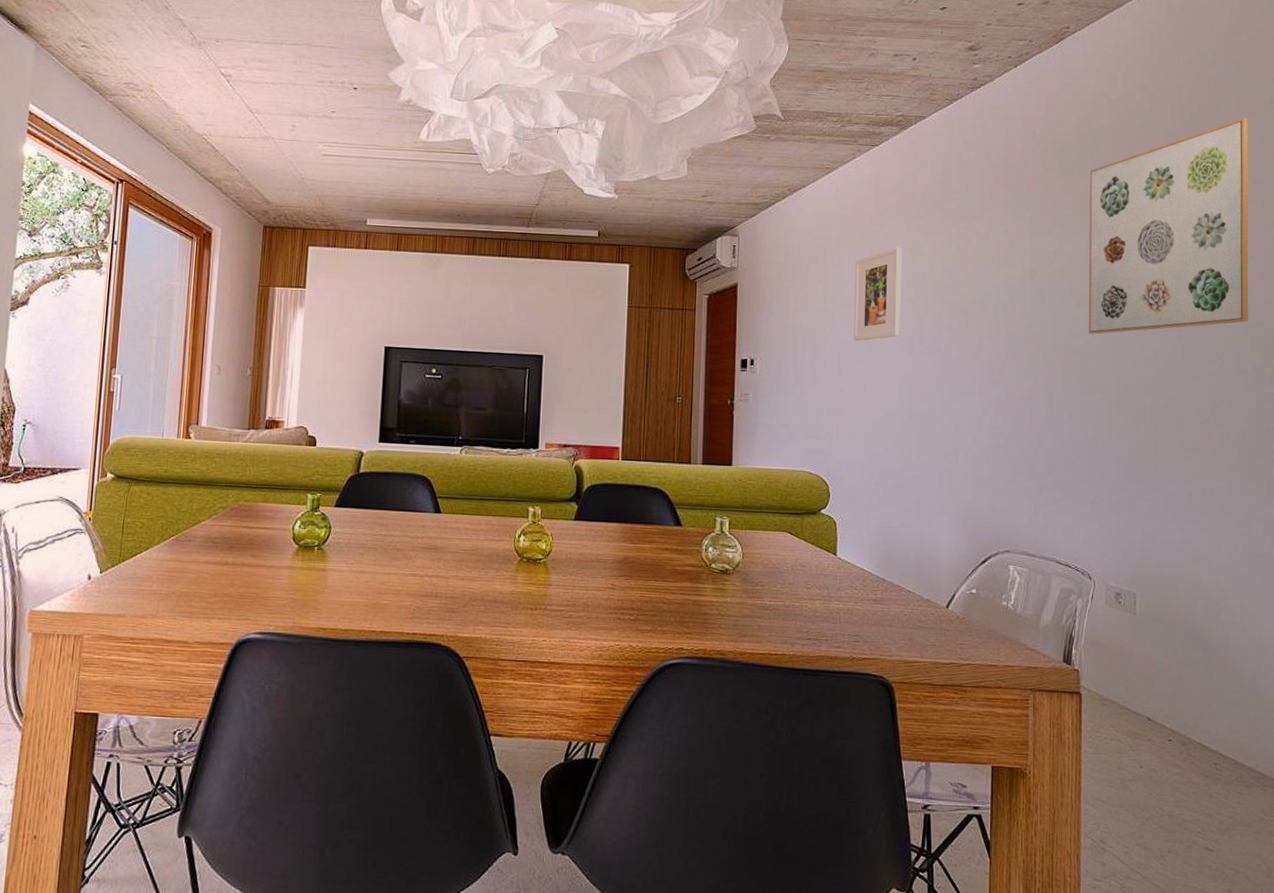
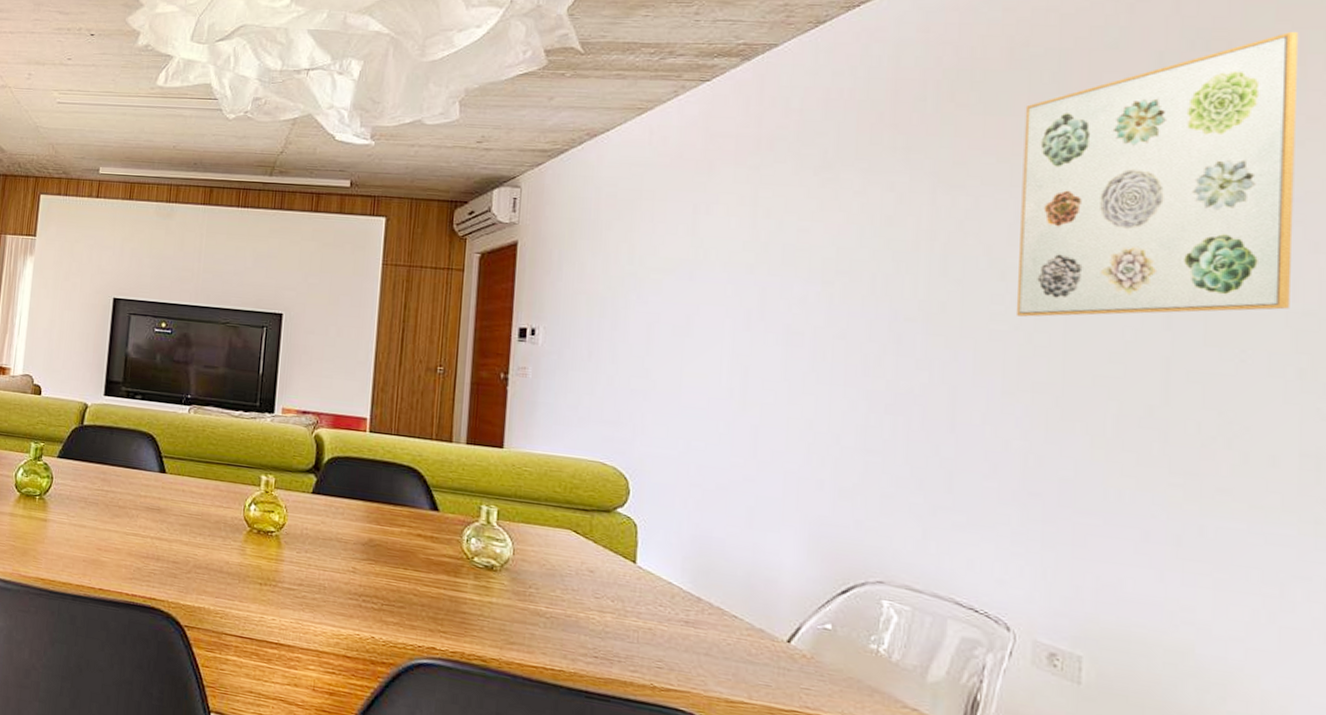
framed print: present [853,247,902,341] -> none [667,201,740,313]

